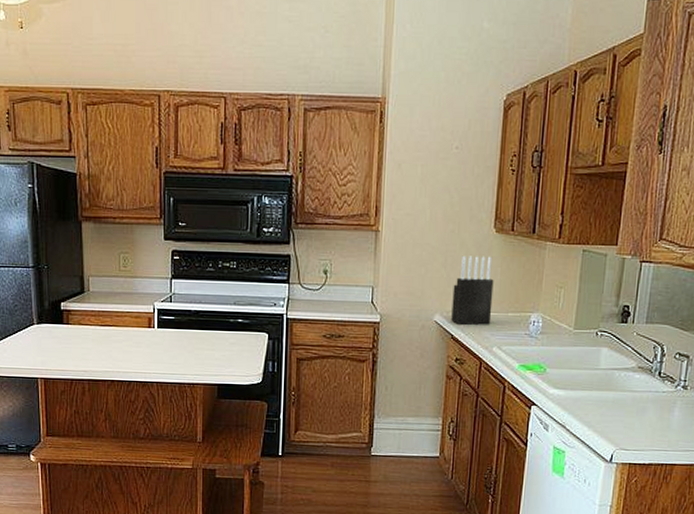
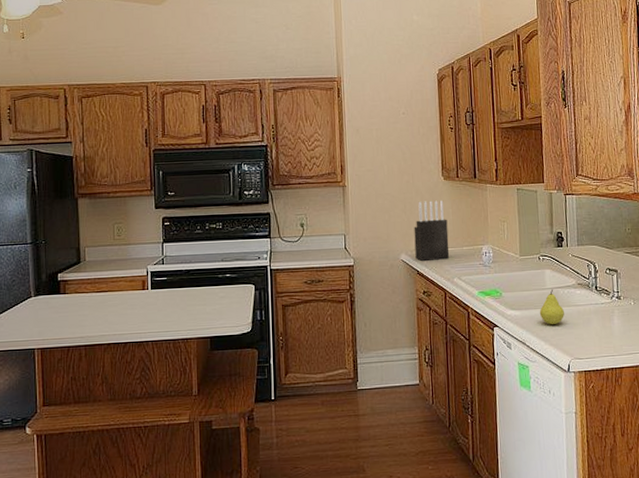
fruit: none [587,370,617,409] -> present [539,289,564,324]

